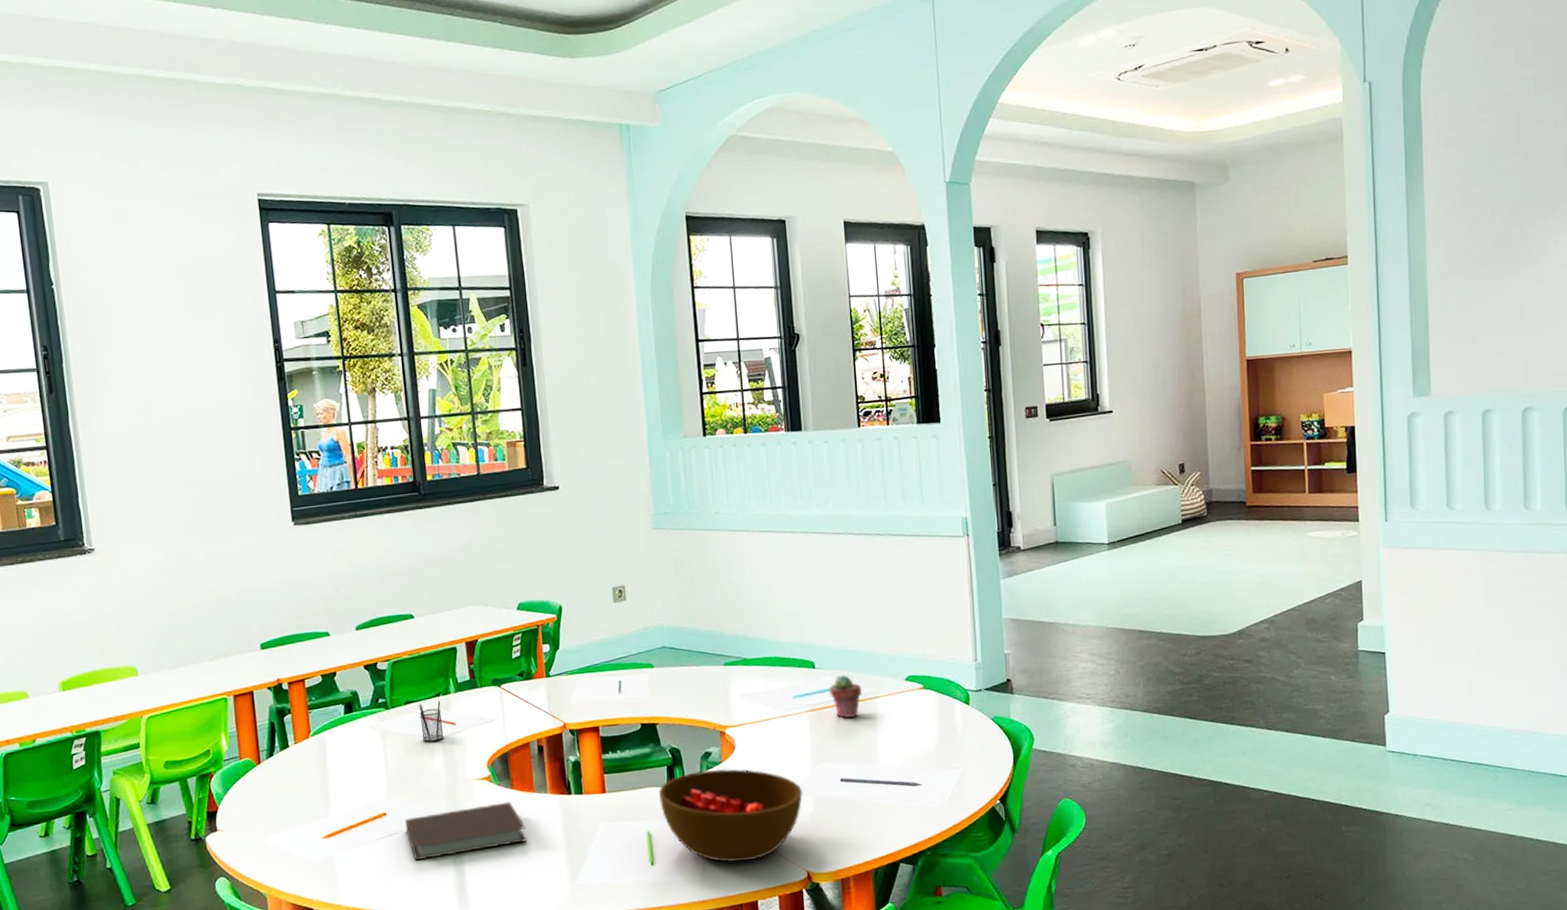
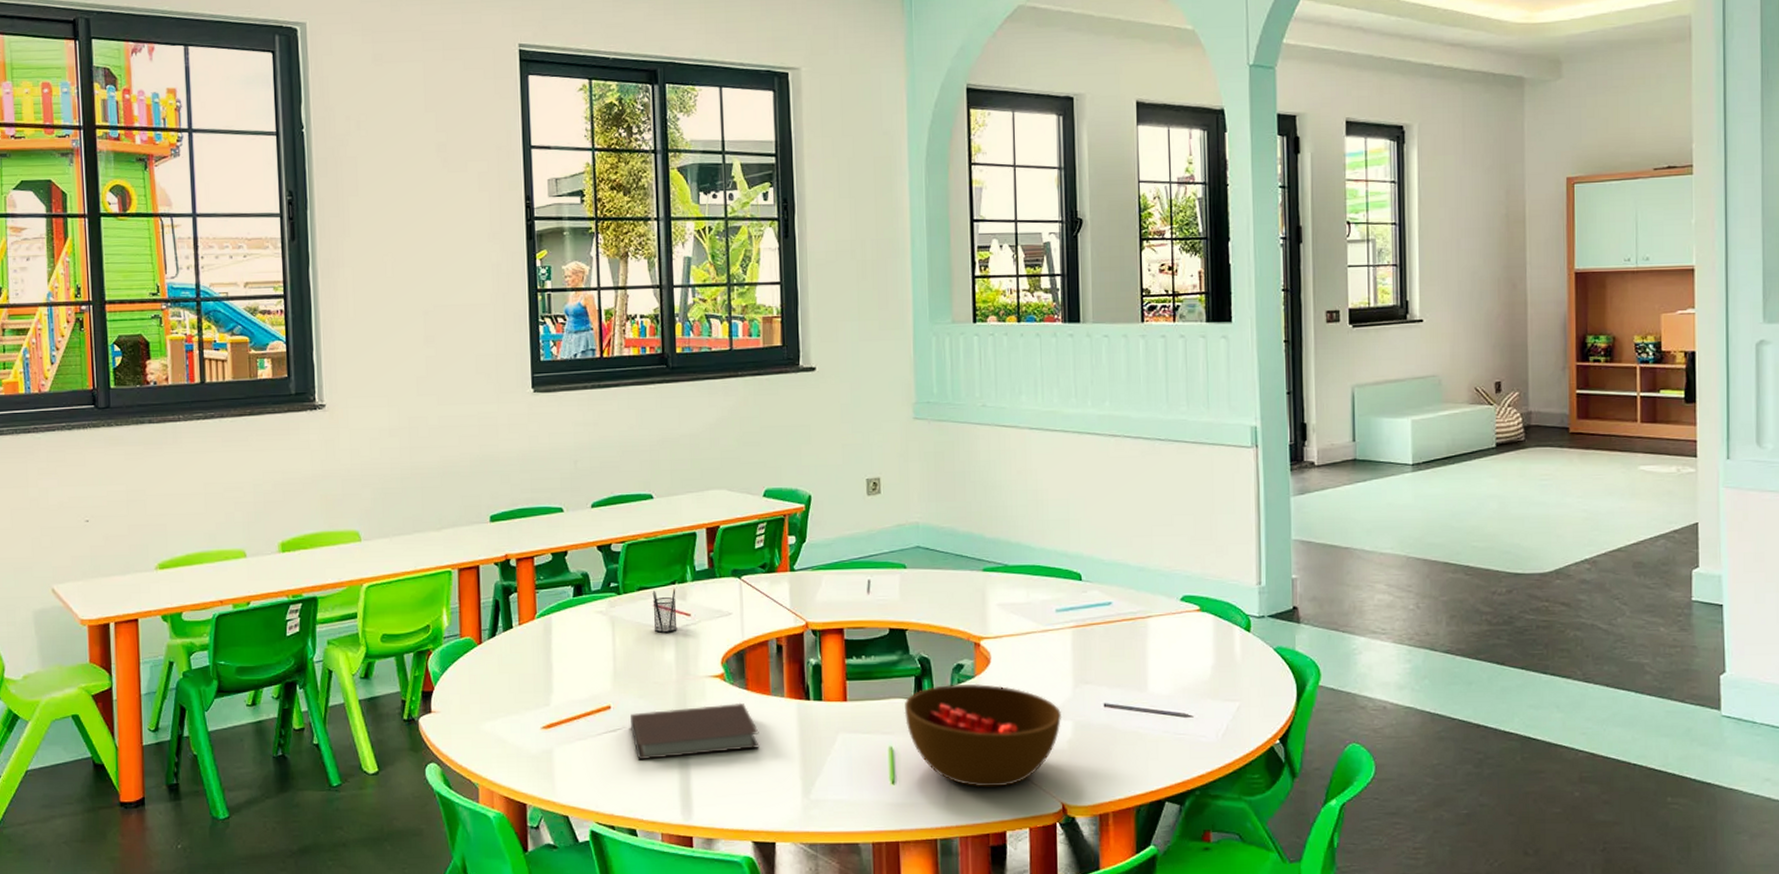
potted succulent: present [828,675,863,719] -> none [1095,590,1133,638]

